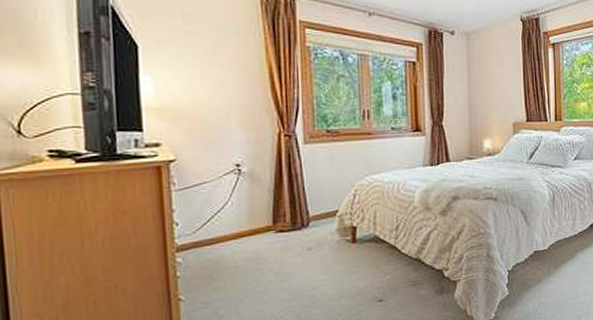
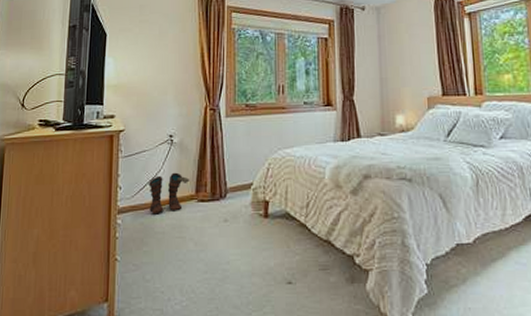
boots: none [214,204,265,250] -> present [149,172,190,215]

